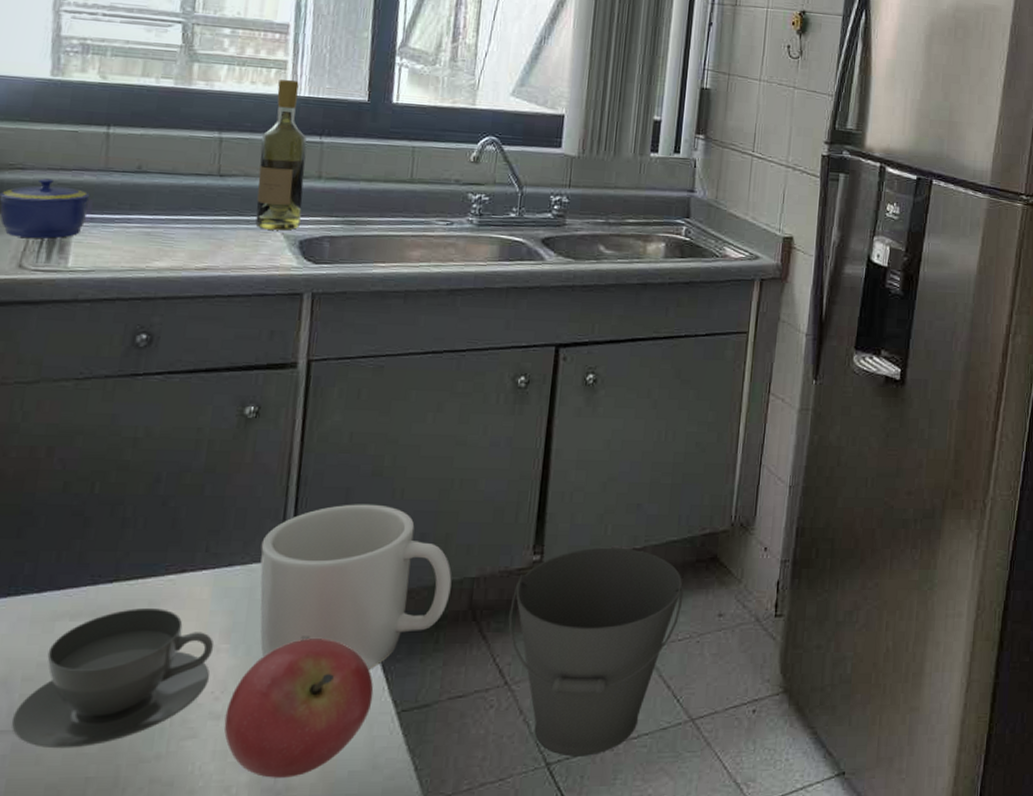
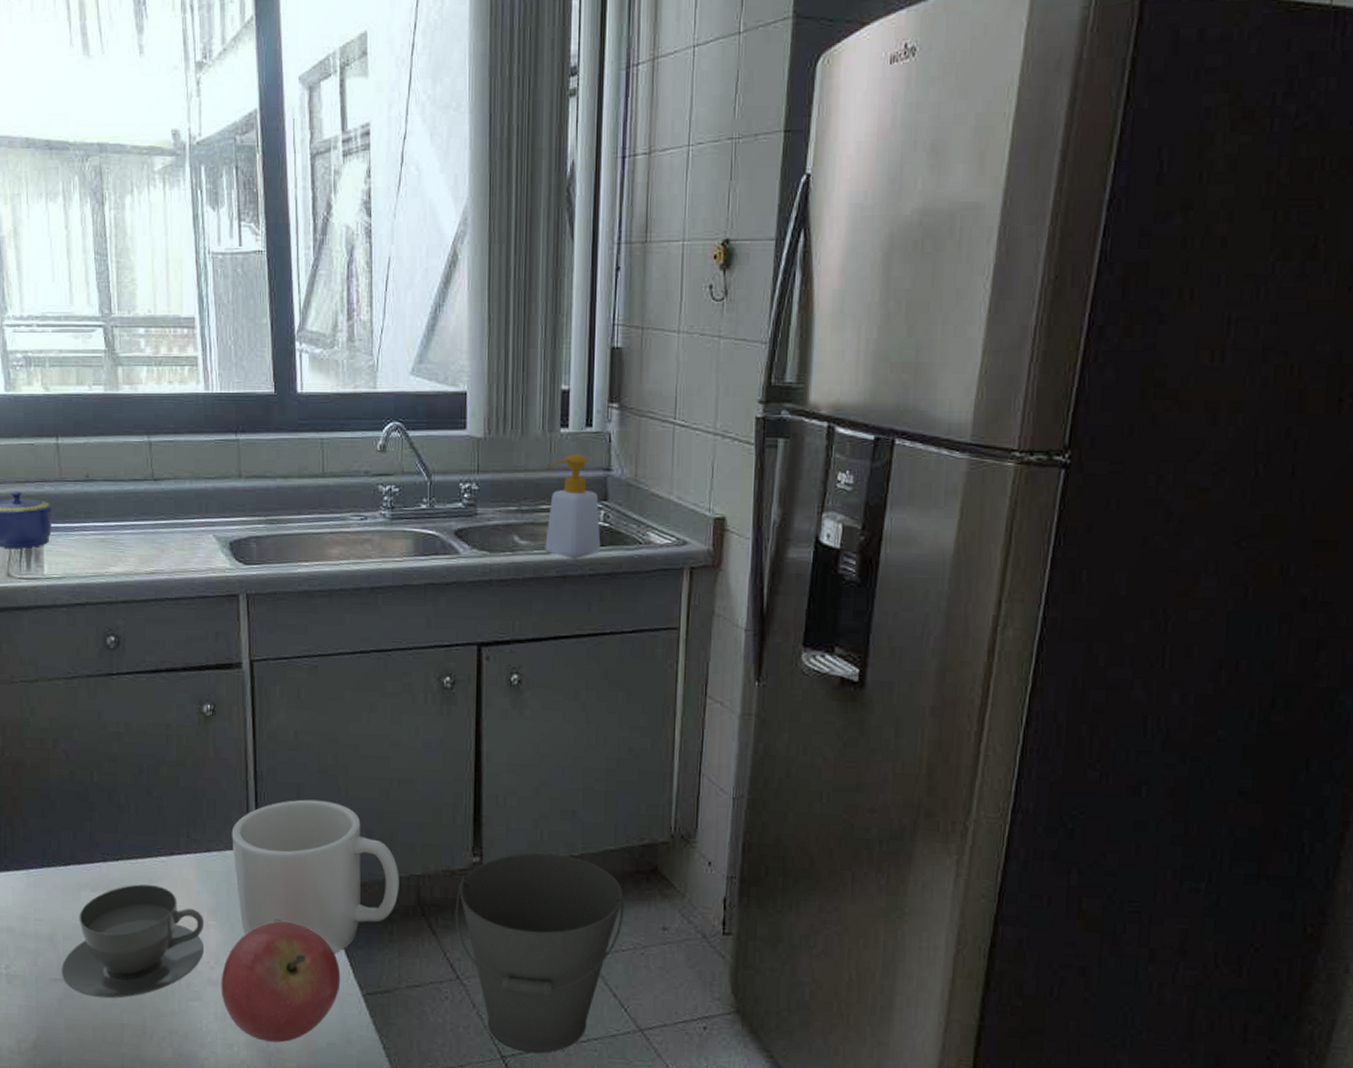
bottle: present [255,79,307,231] -> none [185,376,228,532]
soap bottle: none [628,176,682,268] -> present [545,455,601,559]

